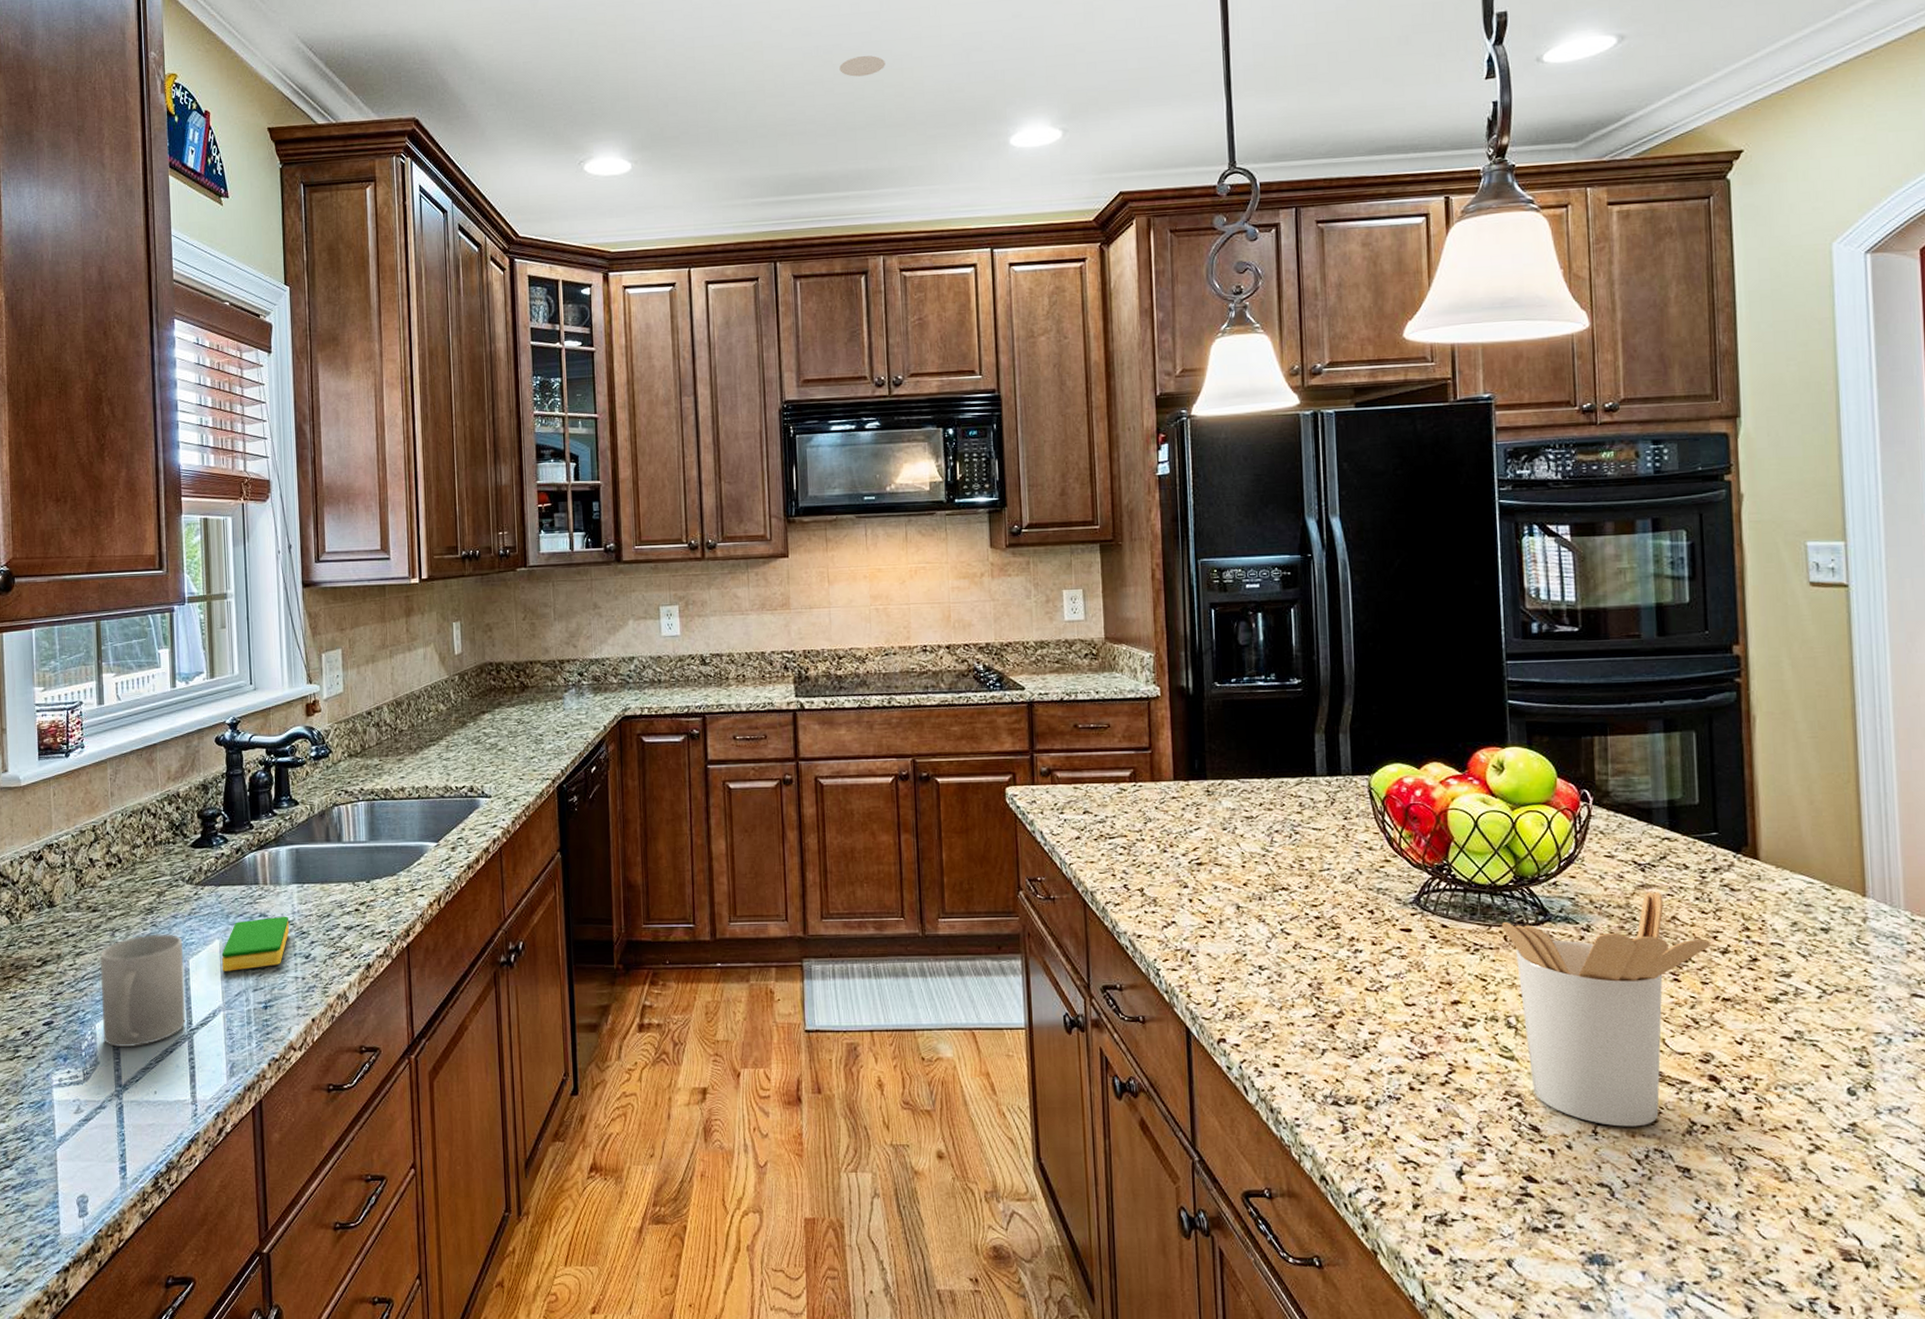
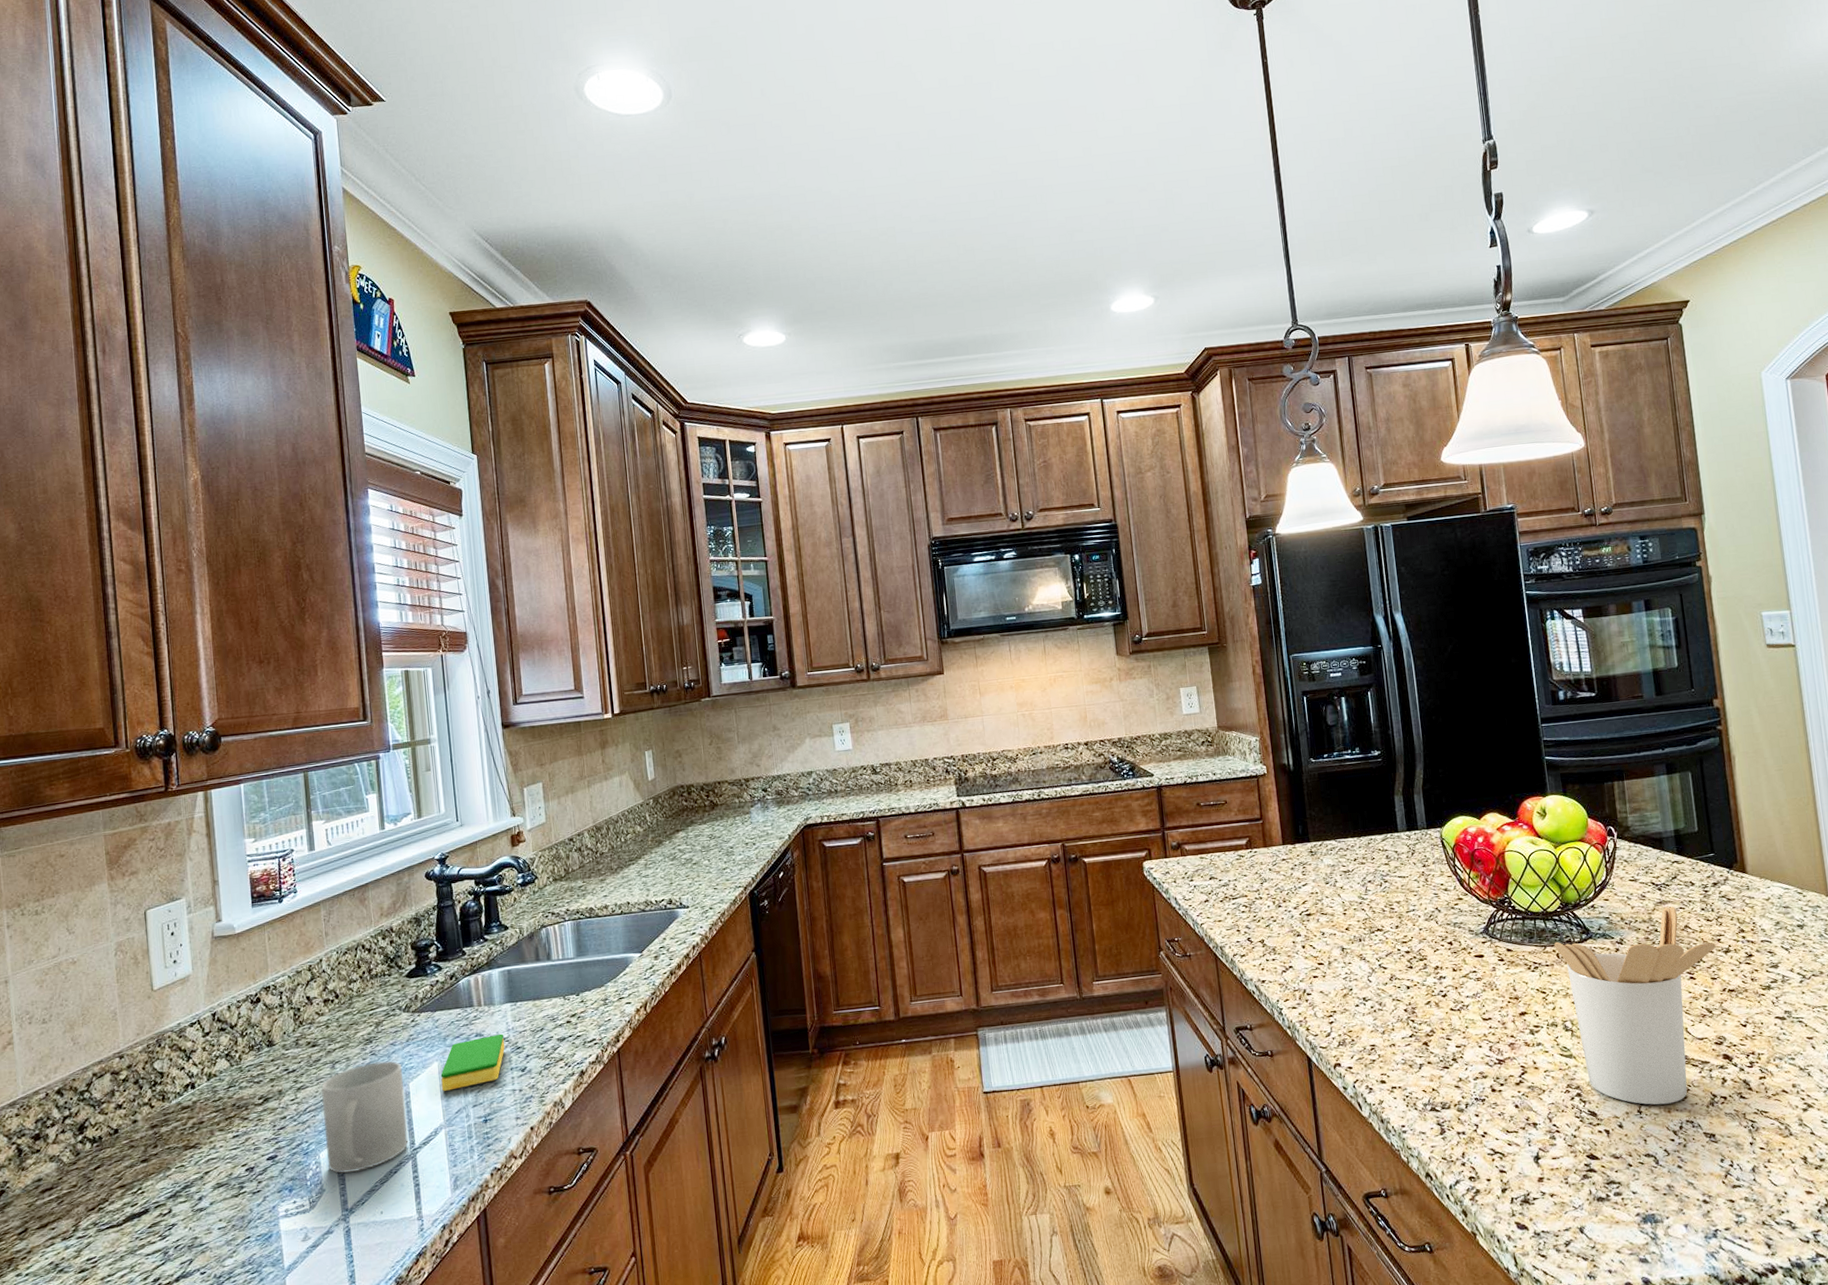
smoke detector: present [839,55,885,77] -> none [962,237,1002,256]

